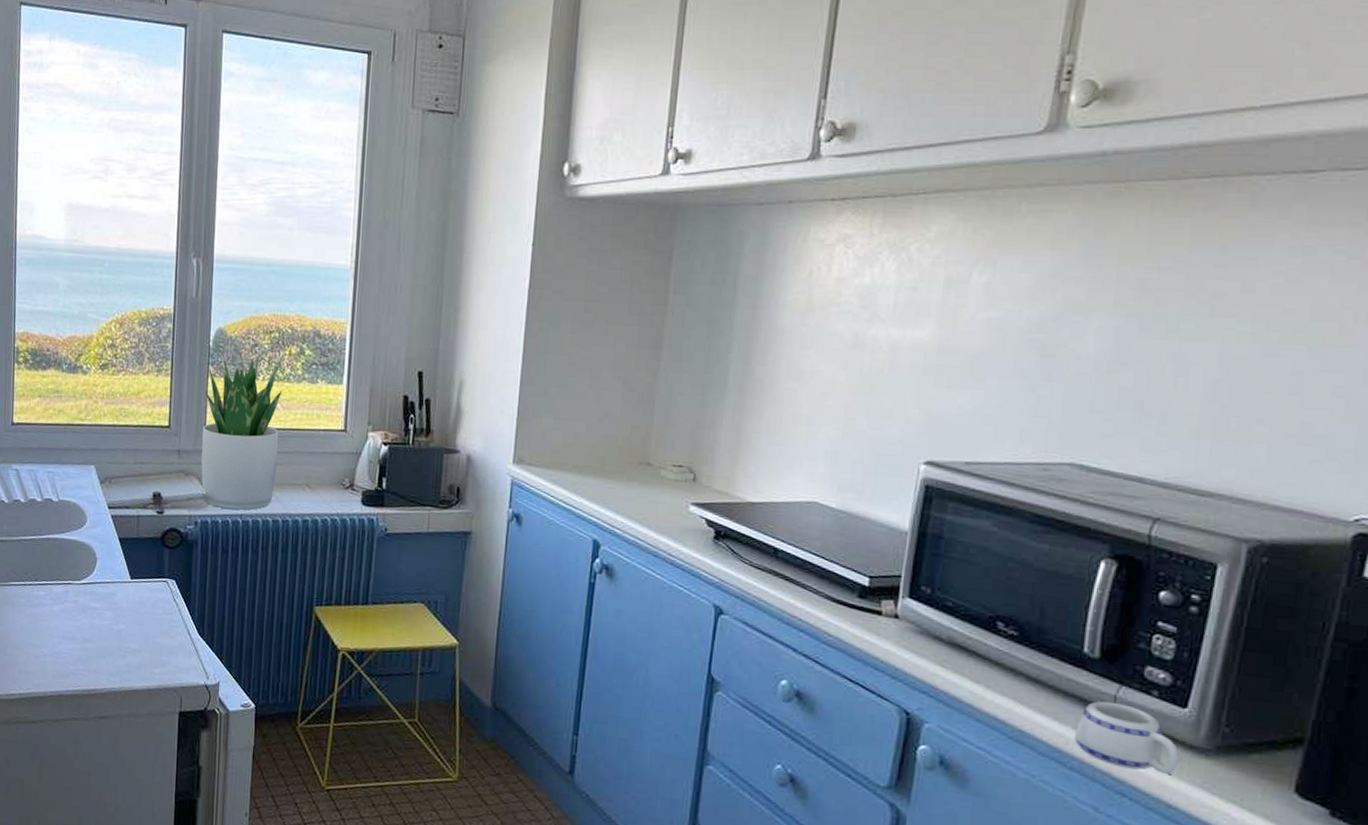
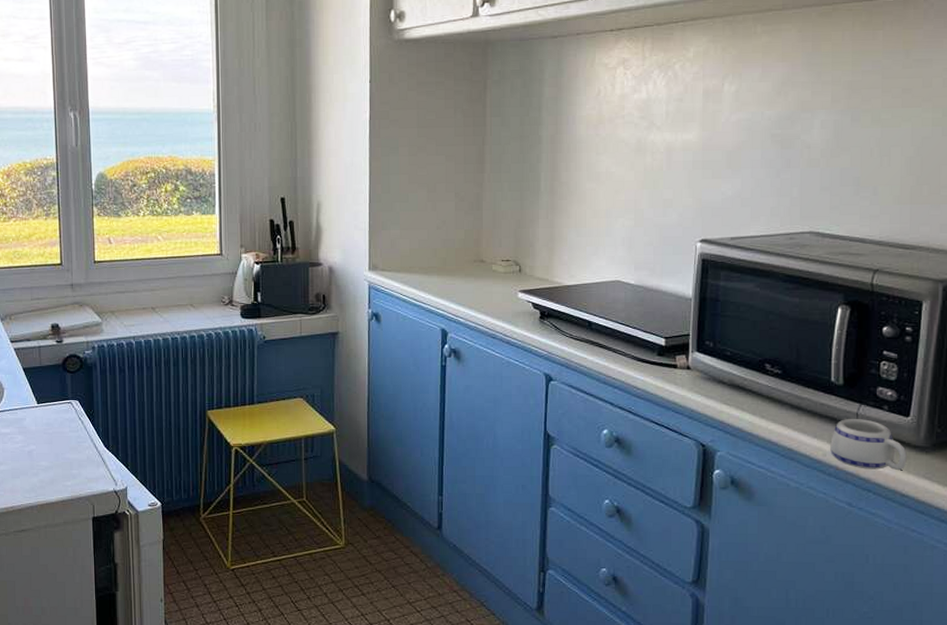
planter: present [201,354,284,510] -> none [91,193,163,332]

